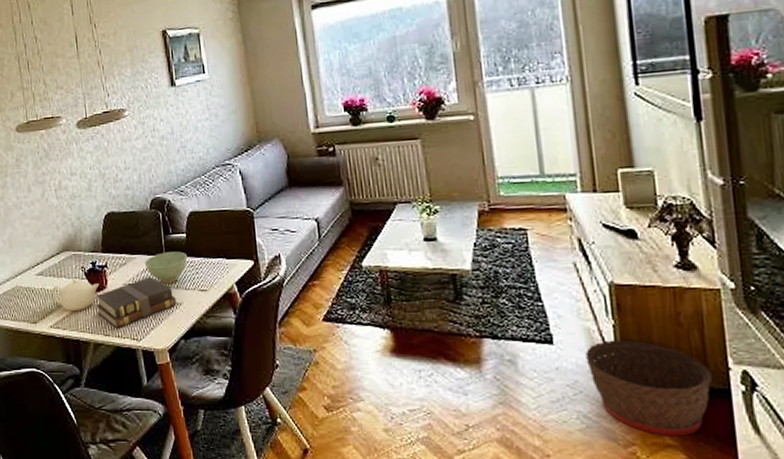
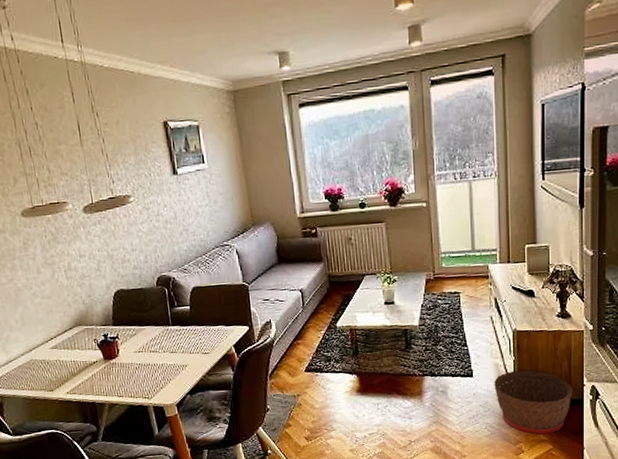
teapot: present [51,278,100,312] -> none [66,350,112,379]
bible: present [95,276,177,329] -> none [109,343,183,391]
bowl: present [144,251,188,284] -> none [152,321,192,350]

